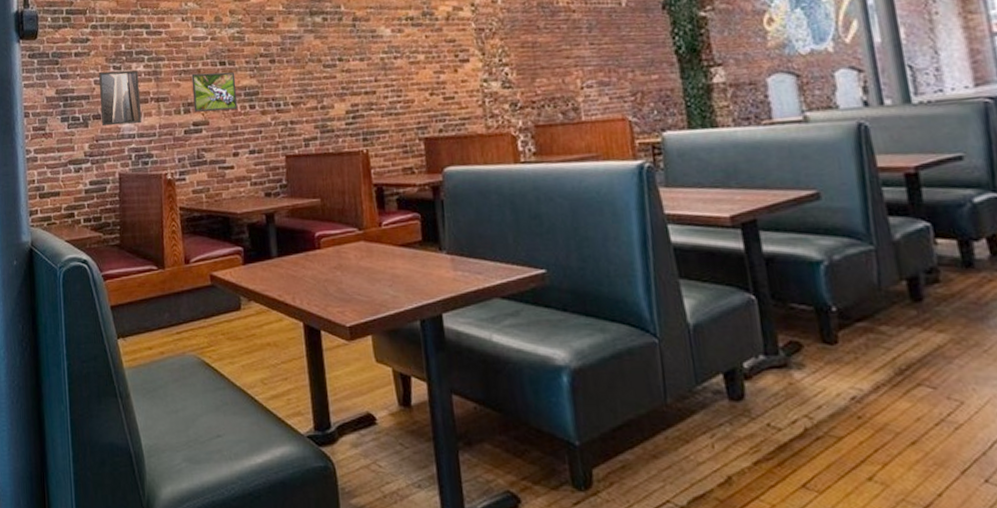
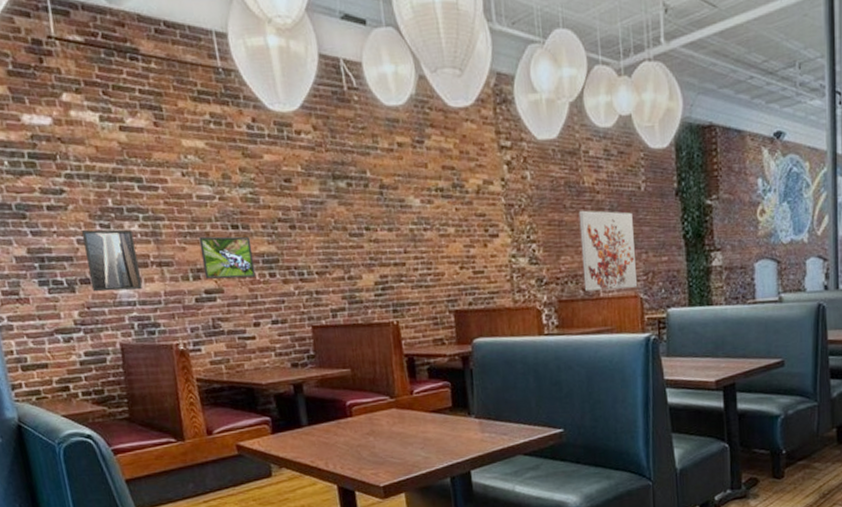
wall art: none [553,29,625,115] -> present [578,210,638,291]

